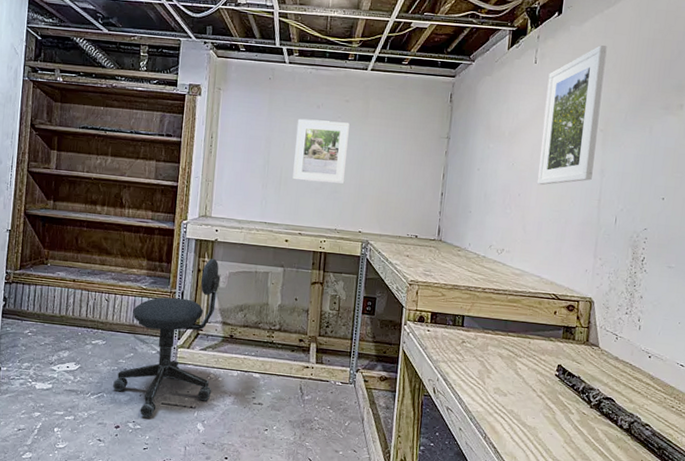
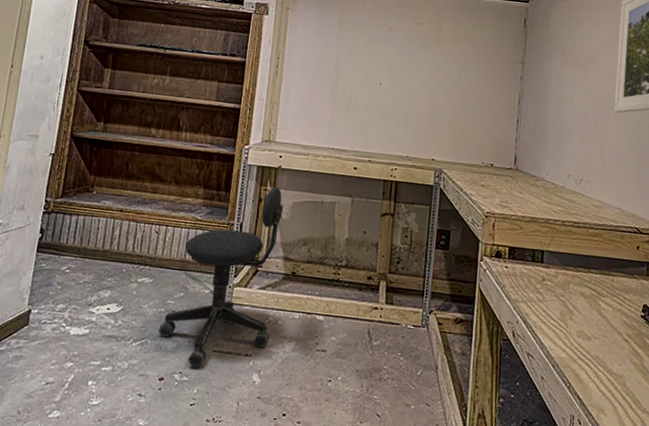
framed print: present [292,118,350,185] -> none [362,40,422,110]

